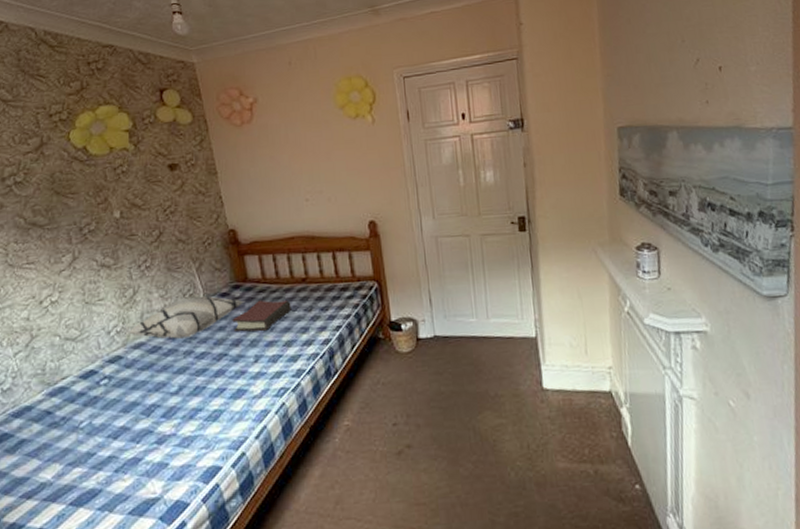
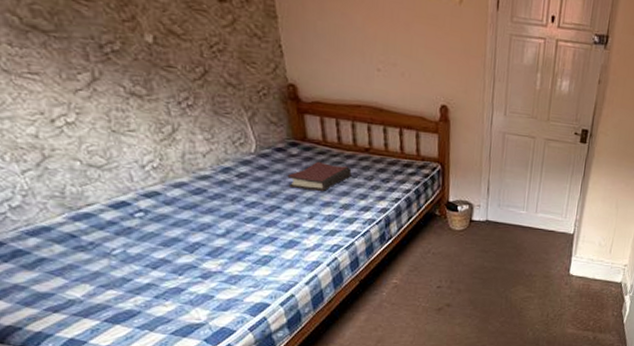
decorative pillow: present [128,296,244,339] -> none [166,145,302,186]

